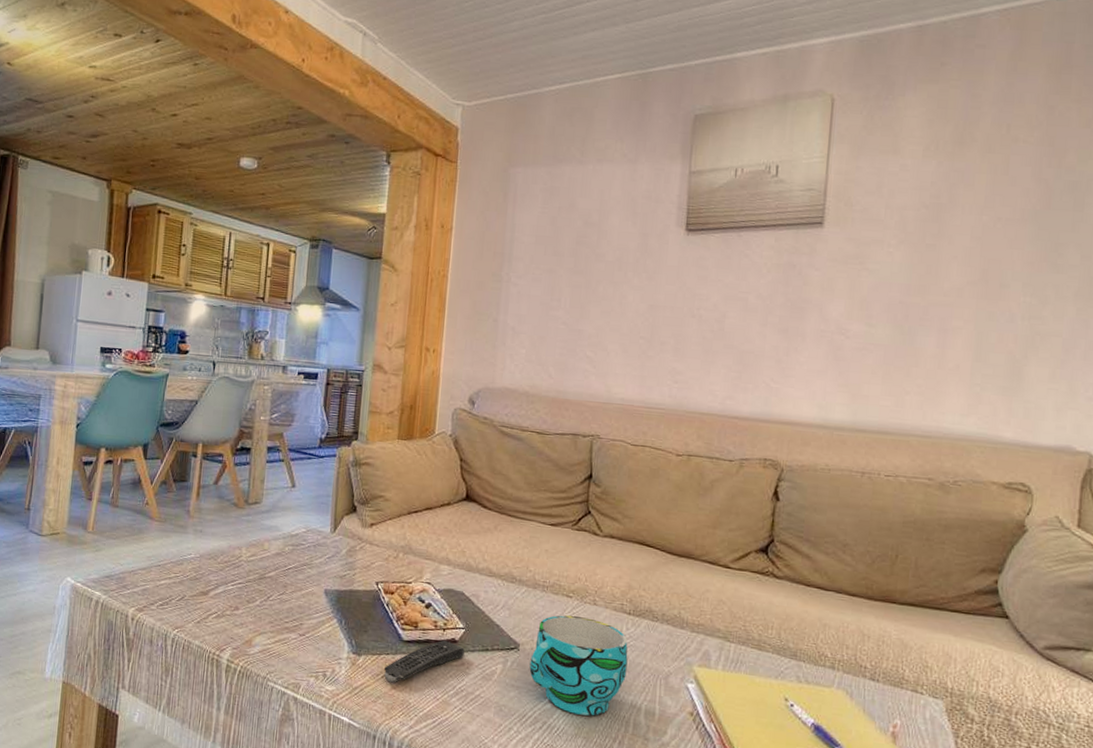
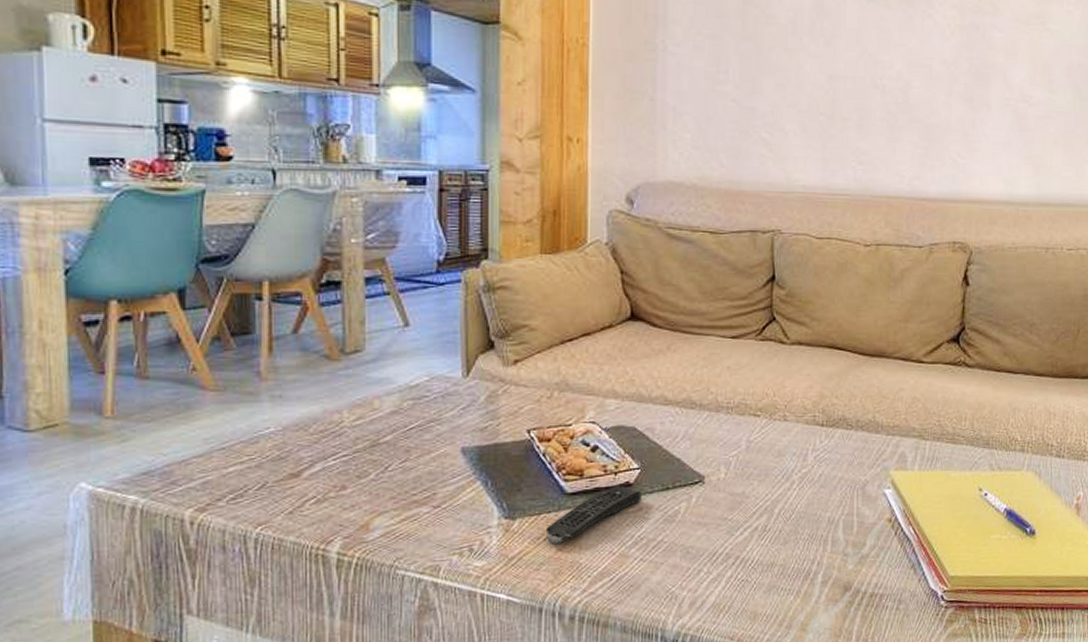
cup: present [529,615,628,716] -> none [717,436,823,542]

